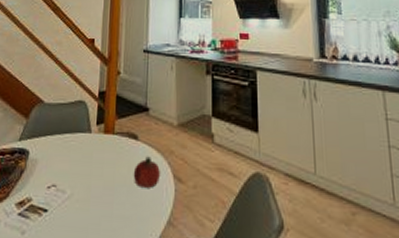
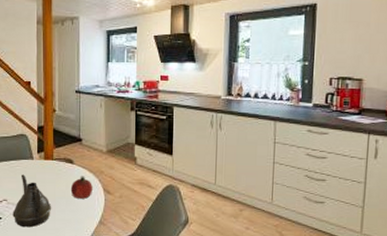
teapot: none [61,152,108,226] -> present [12,174,51,228]

